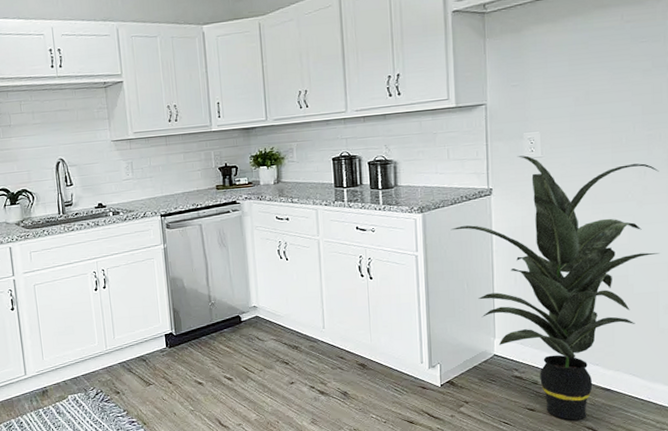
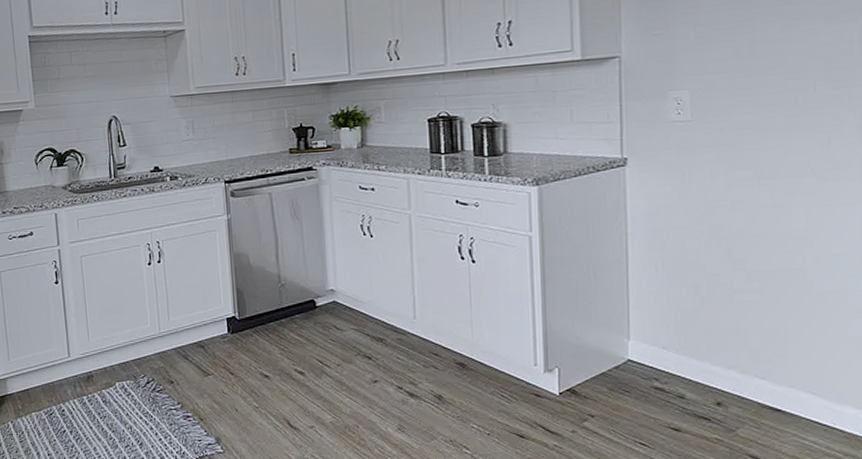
indoor plant: present [450,155,660,420] -> none [573,119,849,446]

